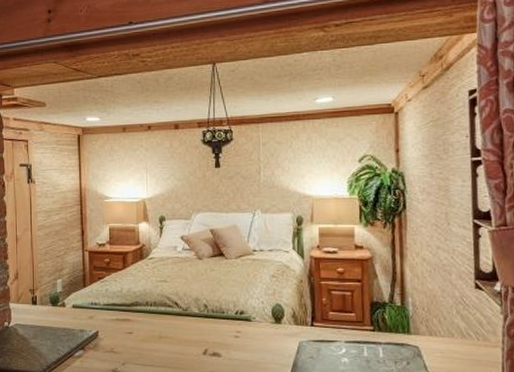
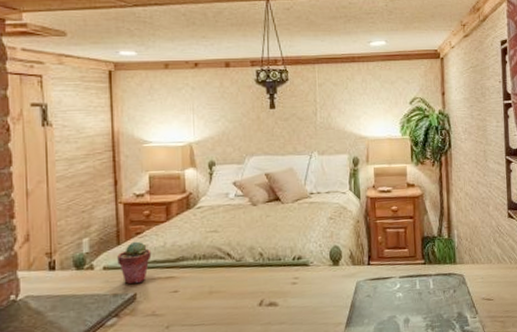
potted succulent: none [83,285,111,323] -> present [117,241,152,285]

